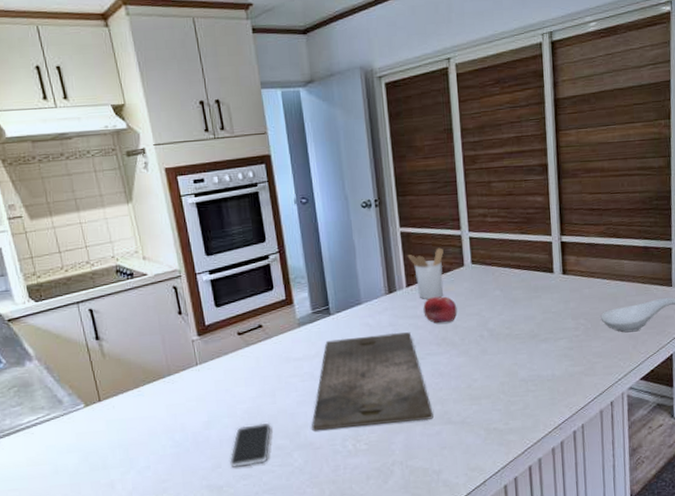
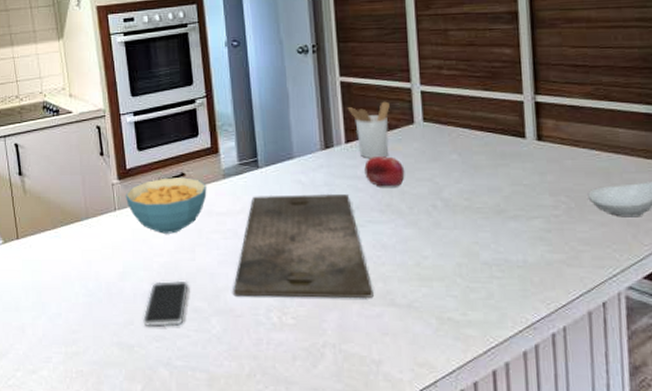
cereal bowl: none [205,329,284,383] -> present [125,177,207,234]

